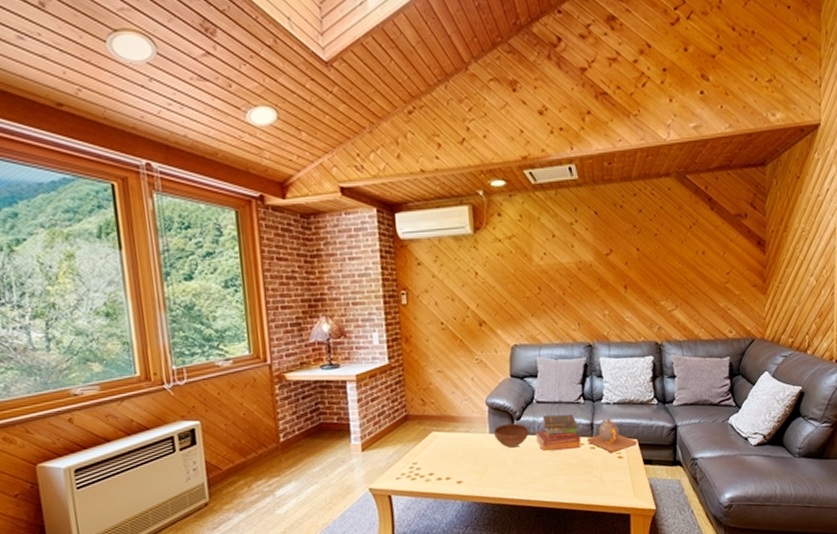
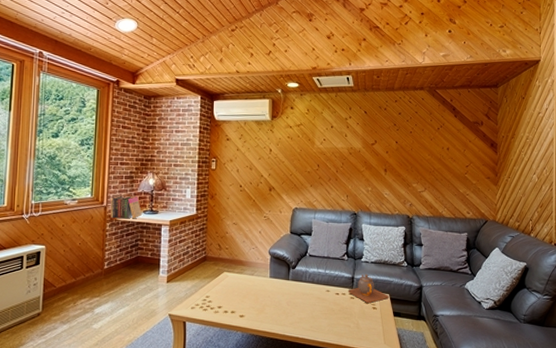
books: none [276,348,319,379] -> present [110,196,142,219]
bowl: present [494,423,529,449] -> none [273,271,301,292]
books: present [536,413,581,452] -> none [307,267,343,297]

